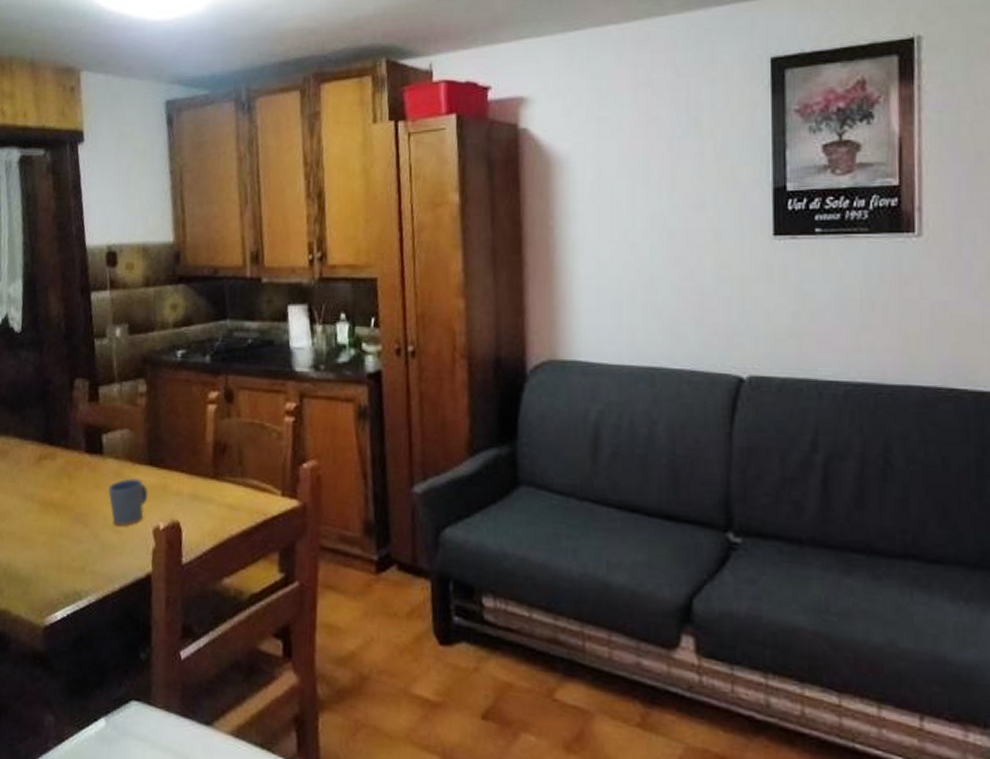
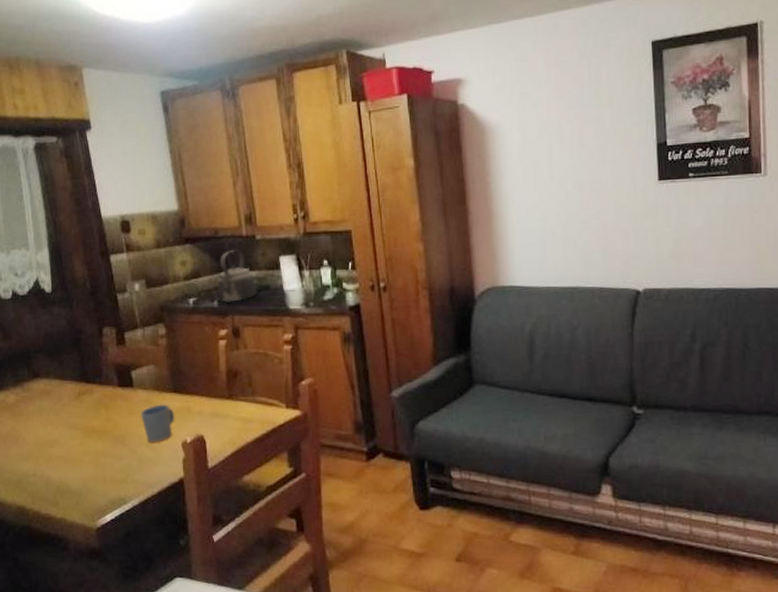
kettle: none [212,293,259,359] -> present [217,249,258,303]

